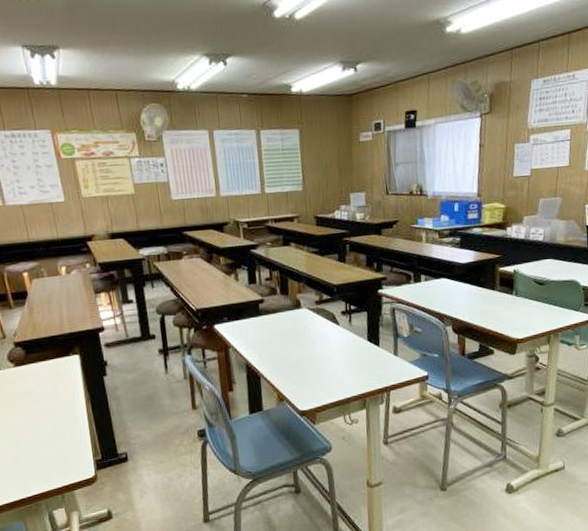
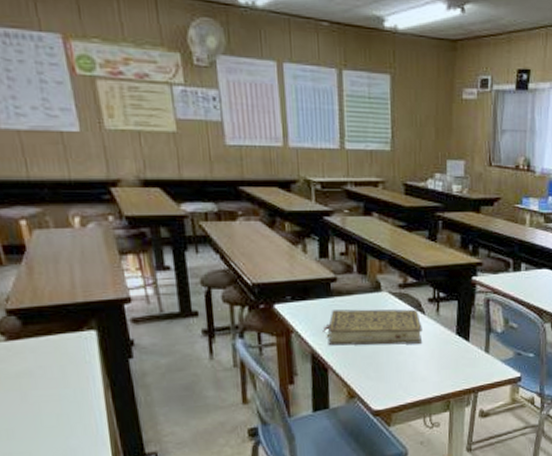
book: none [254,321,339,357] -> present [323,309,423,346]

